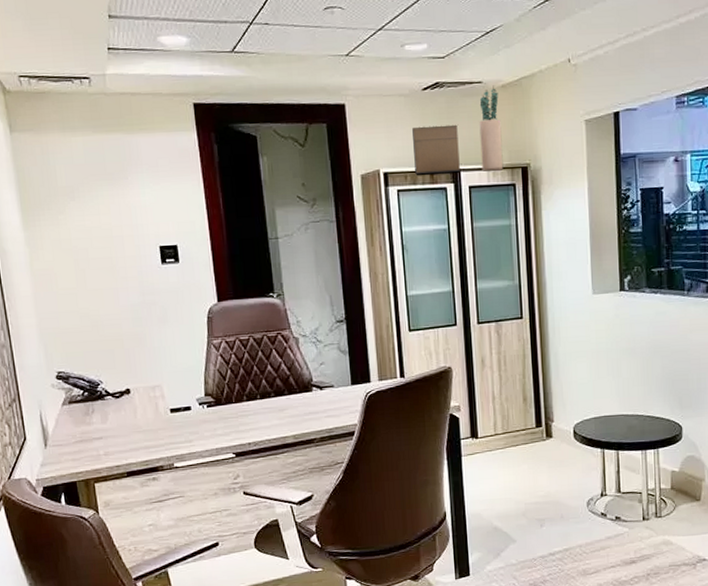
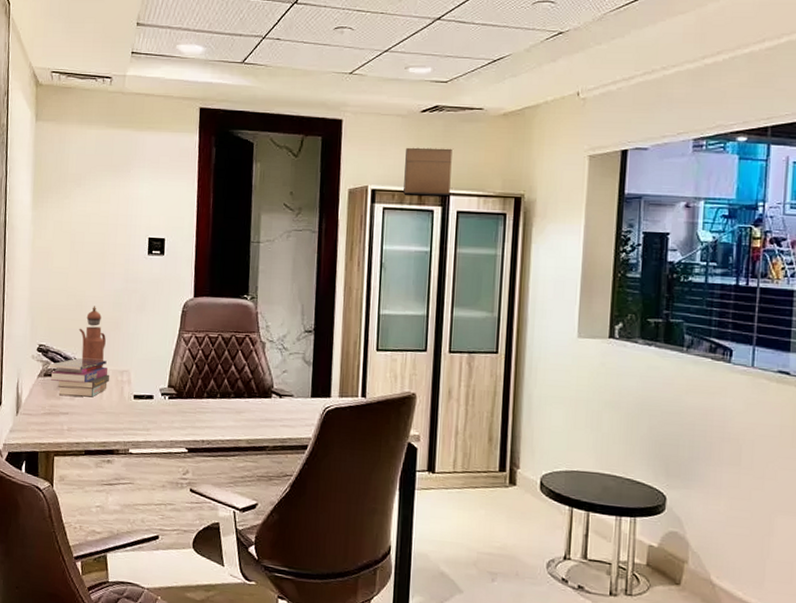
books: none [73,378,141,421] -> present [50,358,109,397]
coffeepot: none [99,324,133,386] -> present [79,305,106,368]
vase: present [479,85,504,171] -> none [472,113,499,198]

